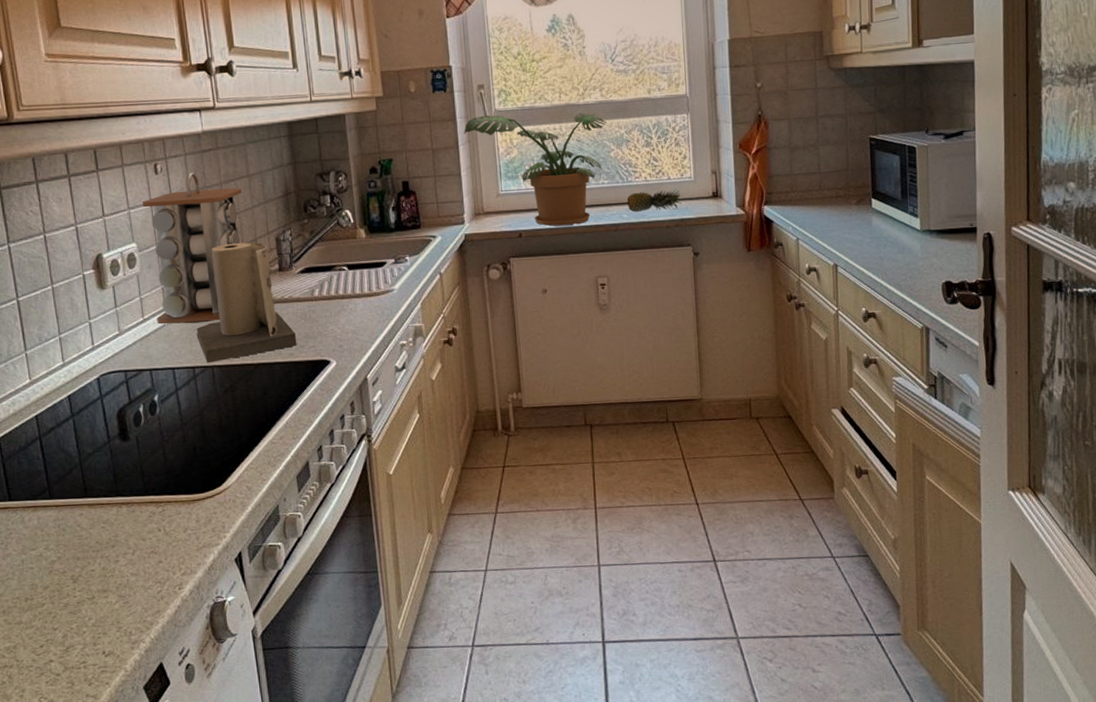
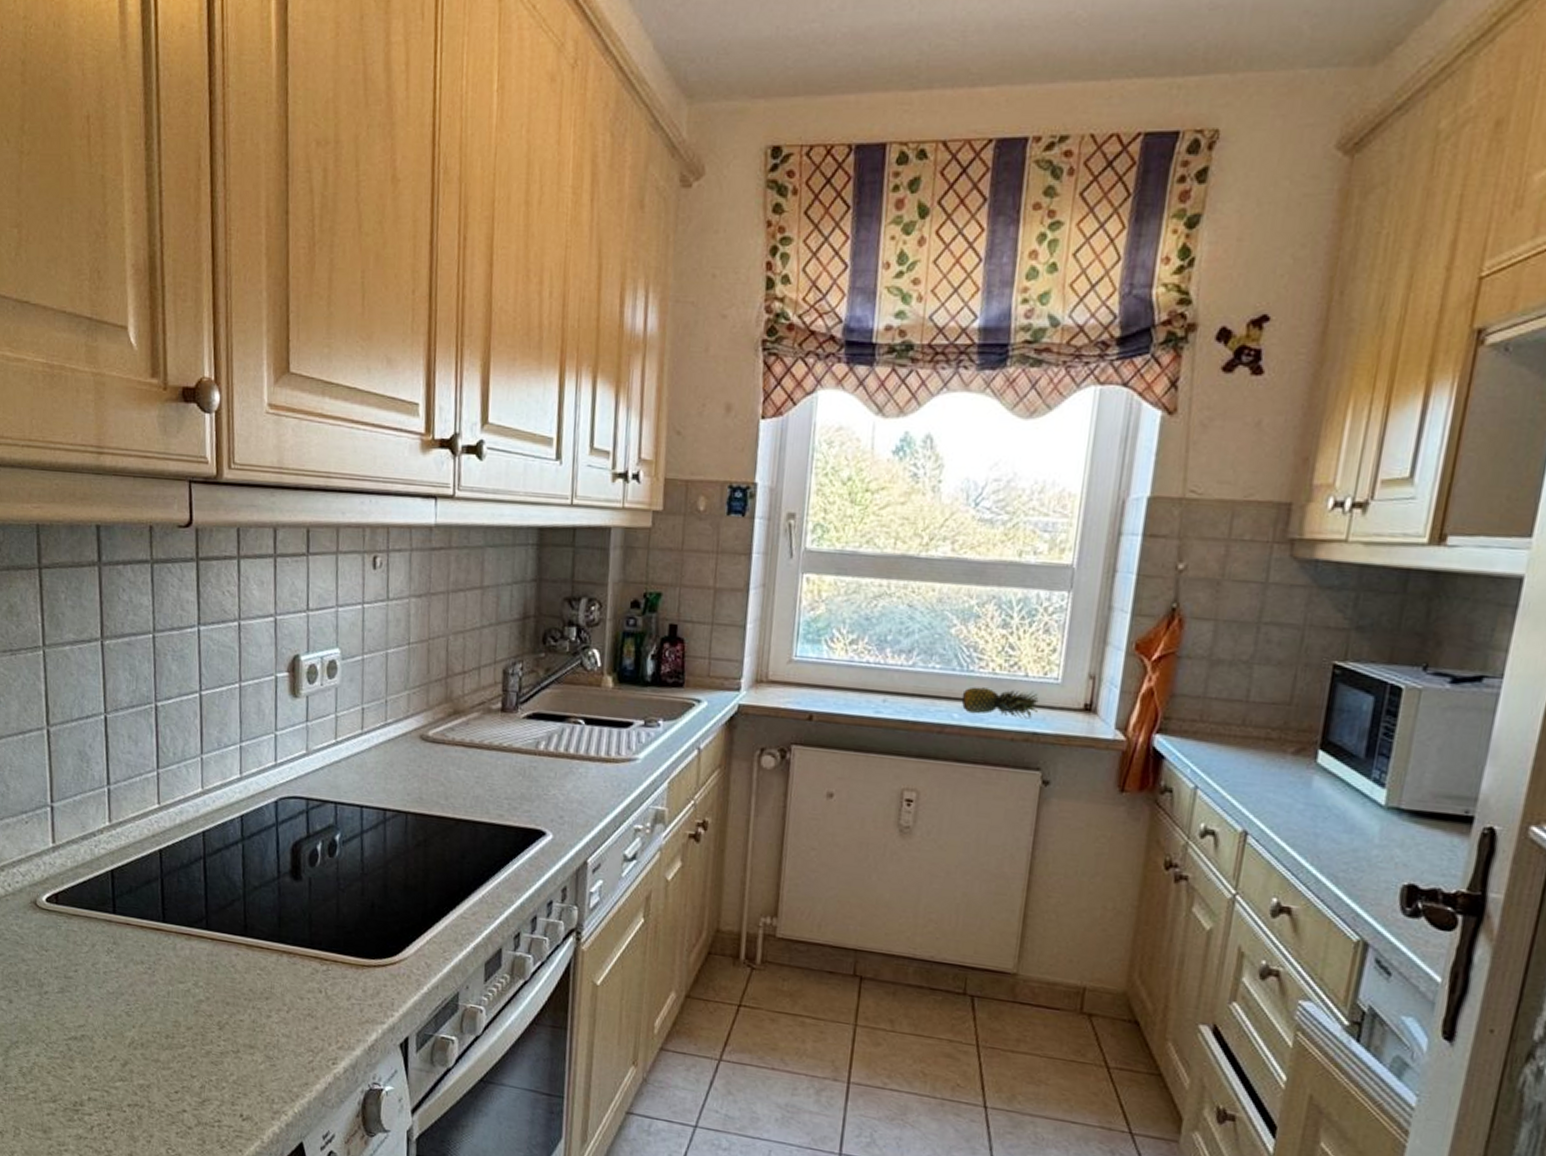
spice rack: present [143,172,242,325] -> none [351,573,471,759]
paper towel roll: present [196,242,297,363] -> none [393,667,510,808]
potted plant: present [464,112,607,227] -> none [759,554,953,717]

